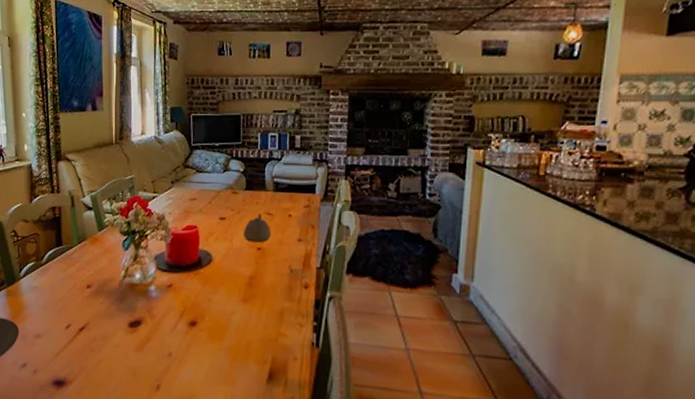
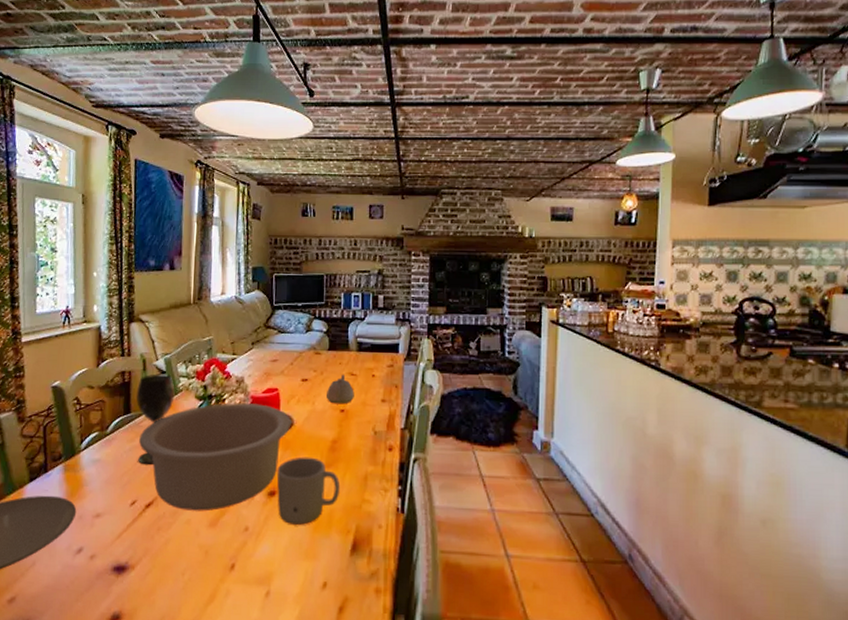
wine glass: none [66,210,101,293] -> present [136,373,175,464]
bowl: none [71,238,209,337] -> present [139,402,291,512]
mug: none [197,291,258,354] -> present [276,456,341,525]

